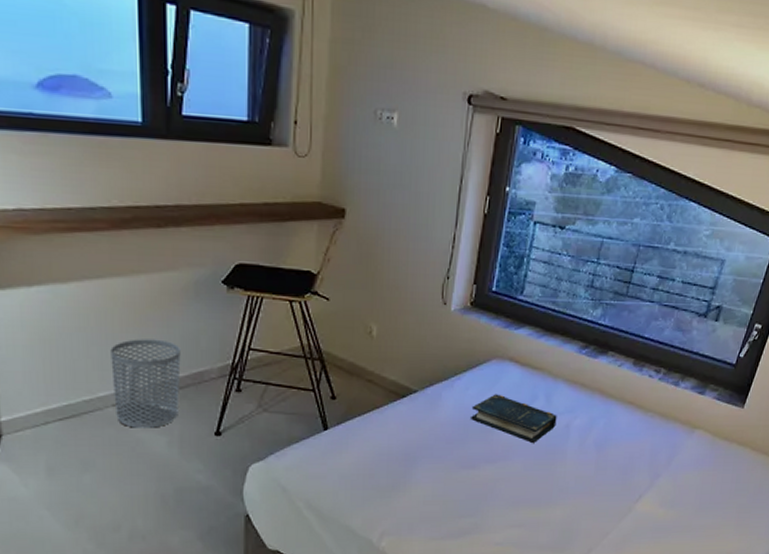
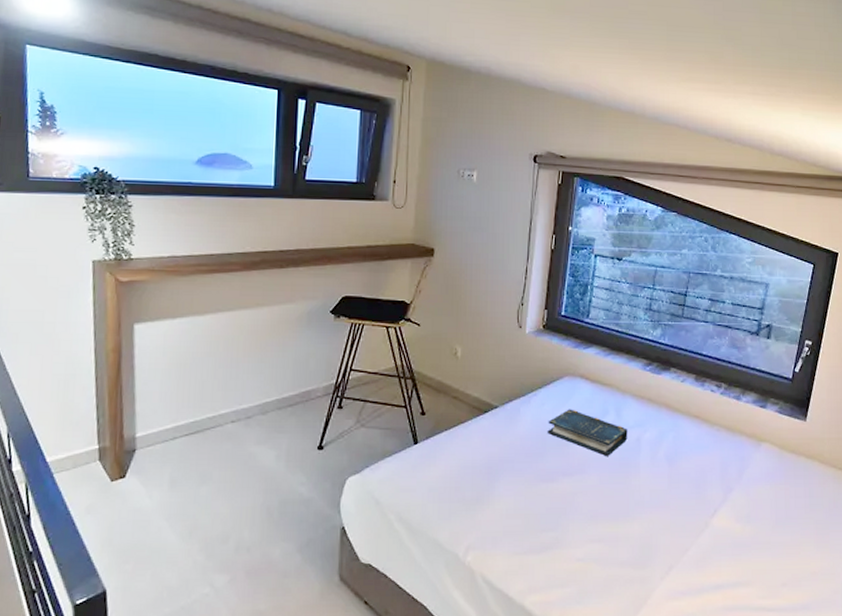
waste bin: present [110,339,181,428] -> none [233,362,293,443]

